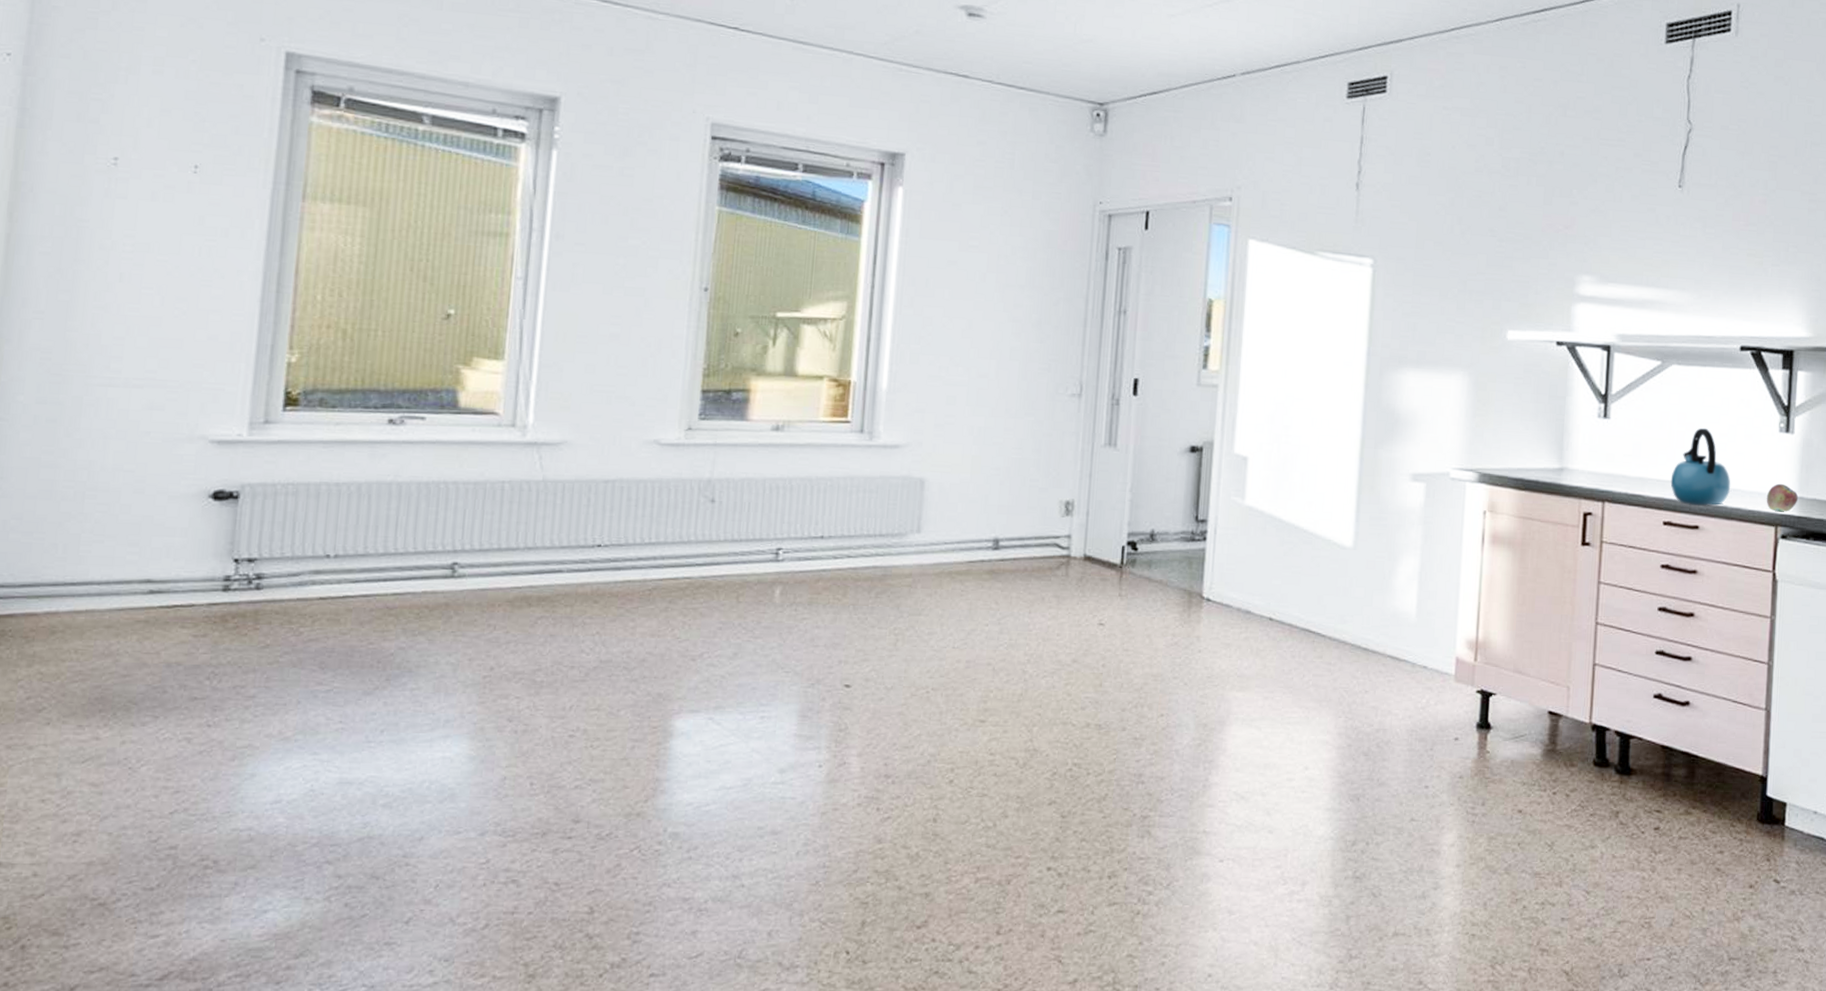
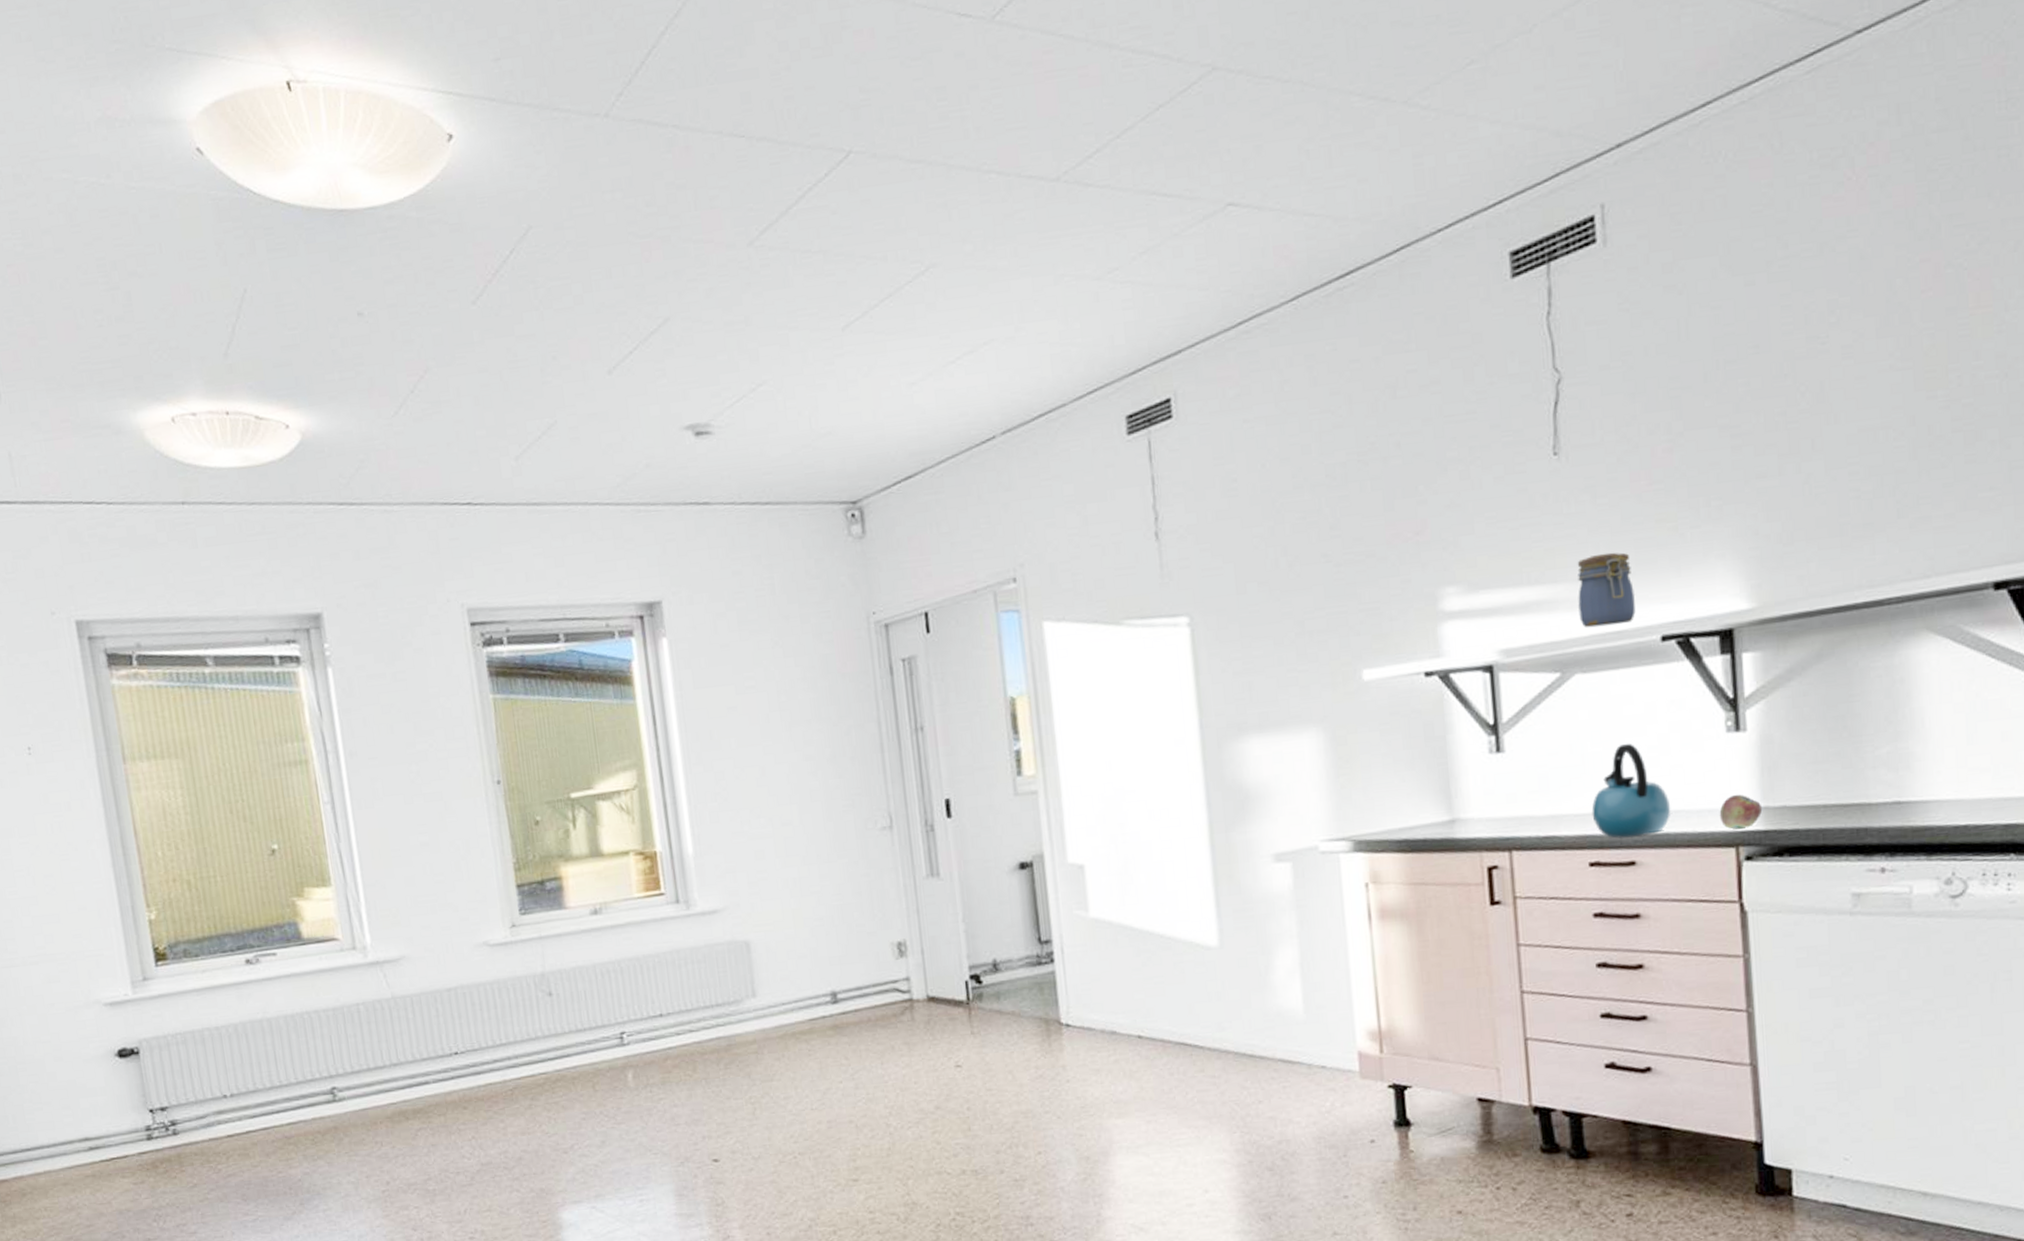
jar: none [1681,272,1725,331] -> present [1577,552,1636,628]

